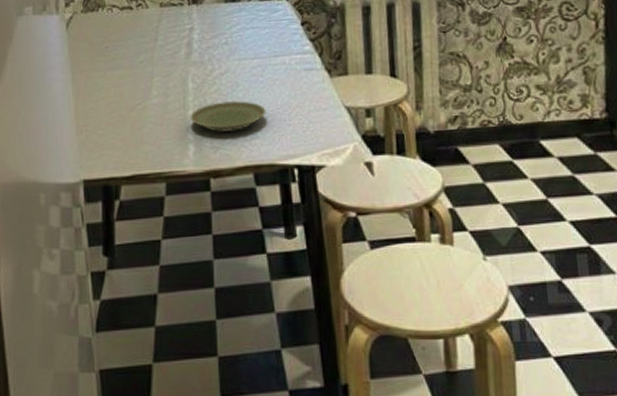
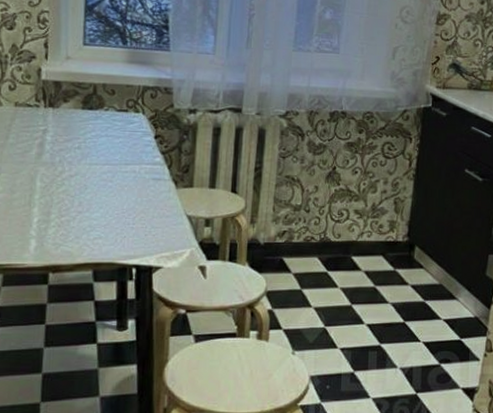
plate: present [190,101,266,133] -> none [35,202,111,231]

